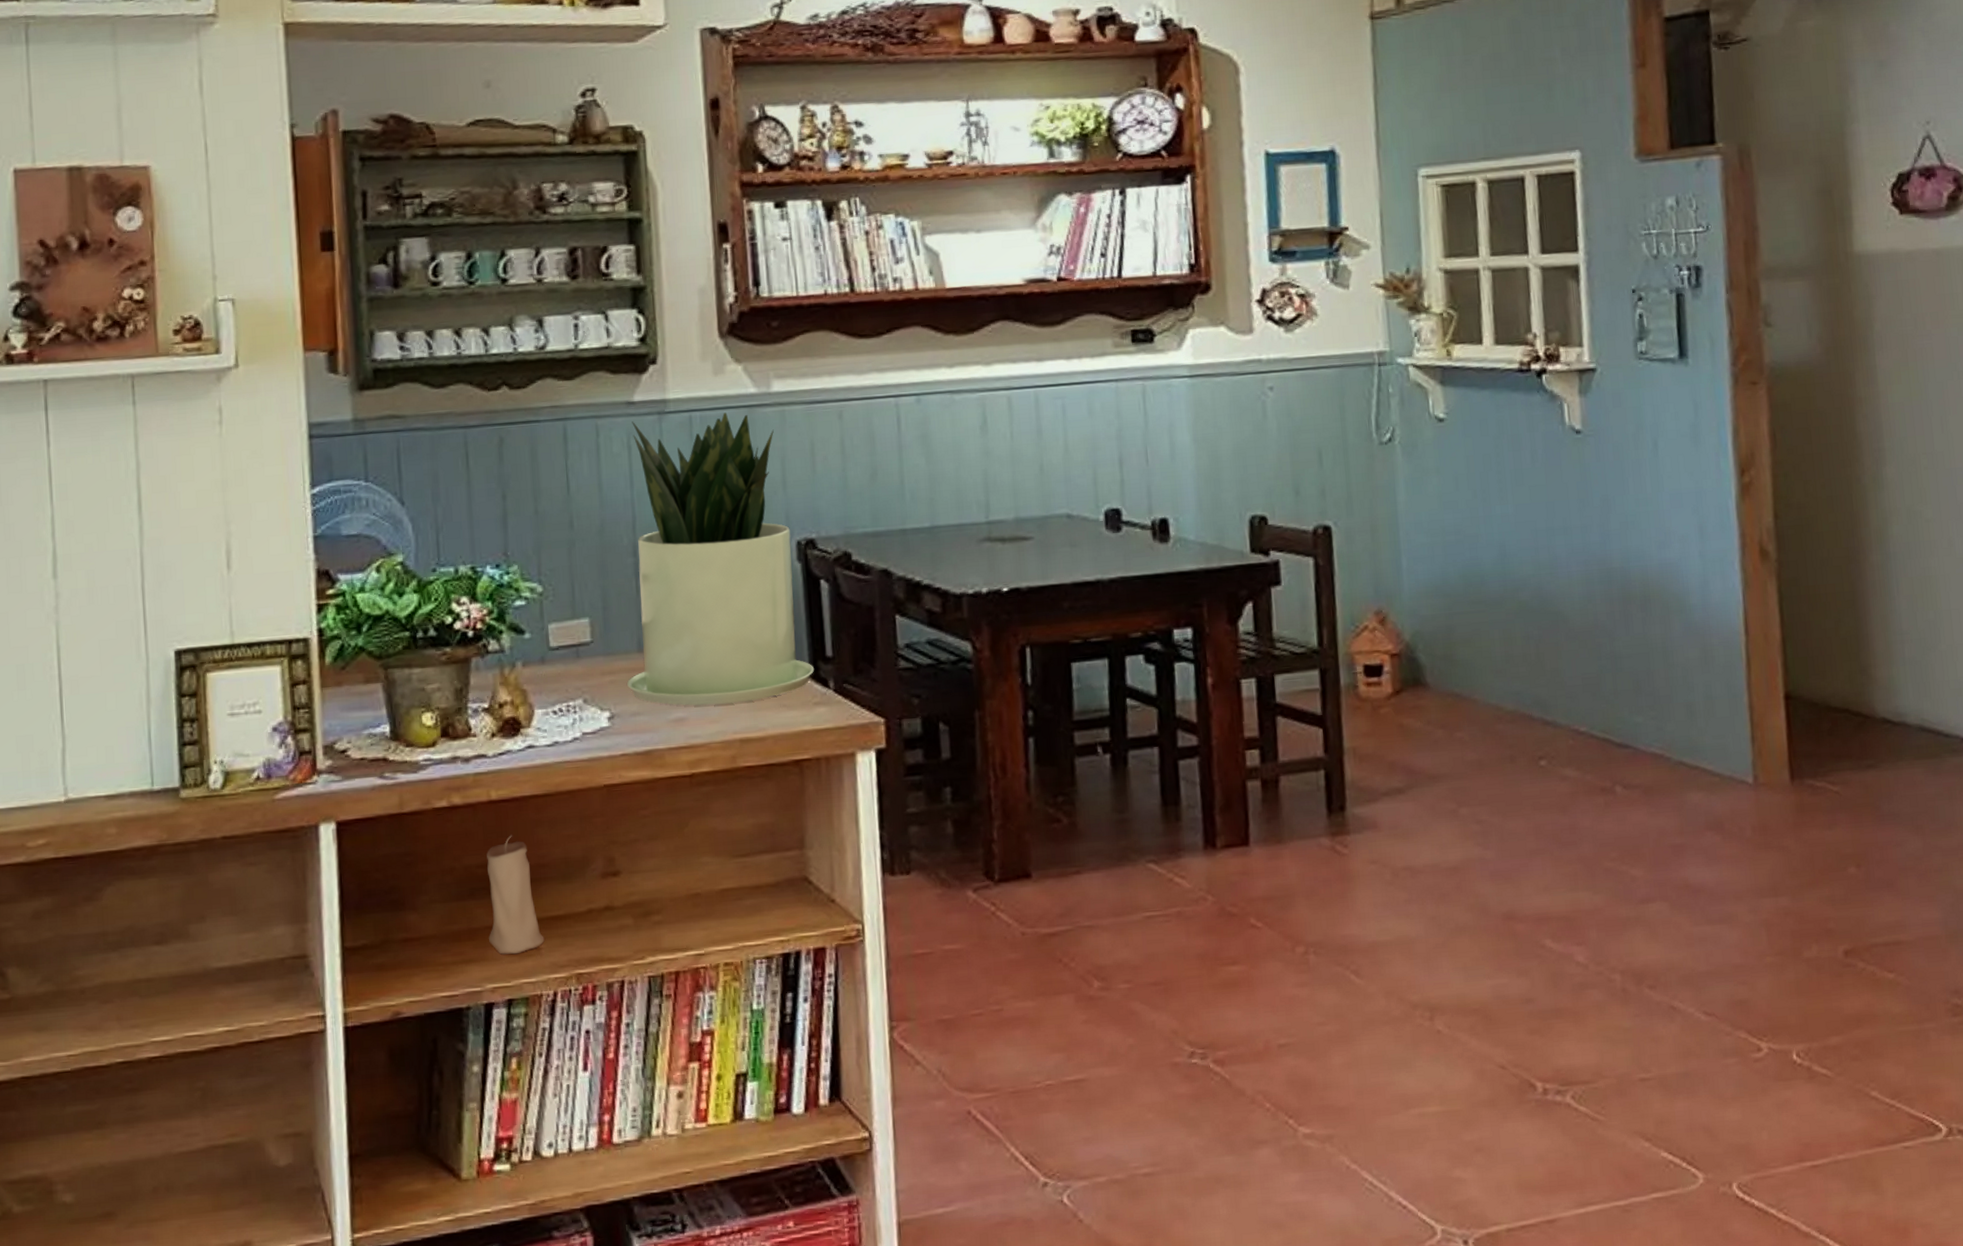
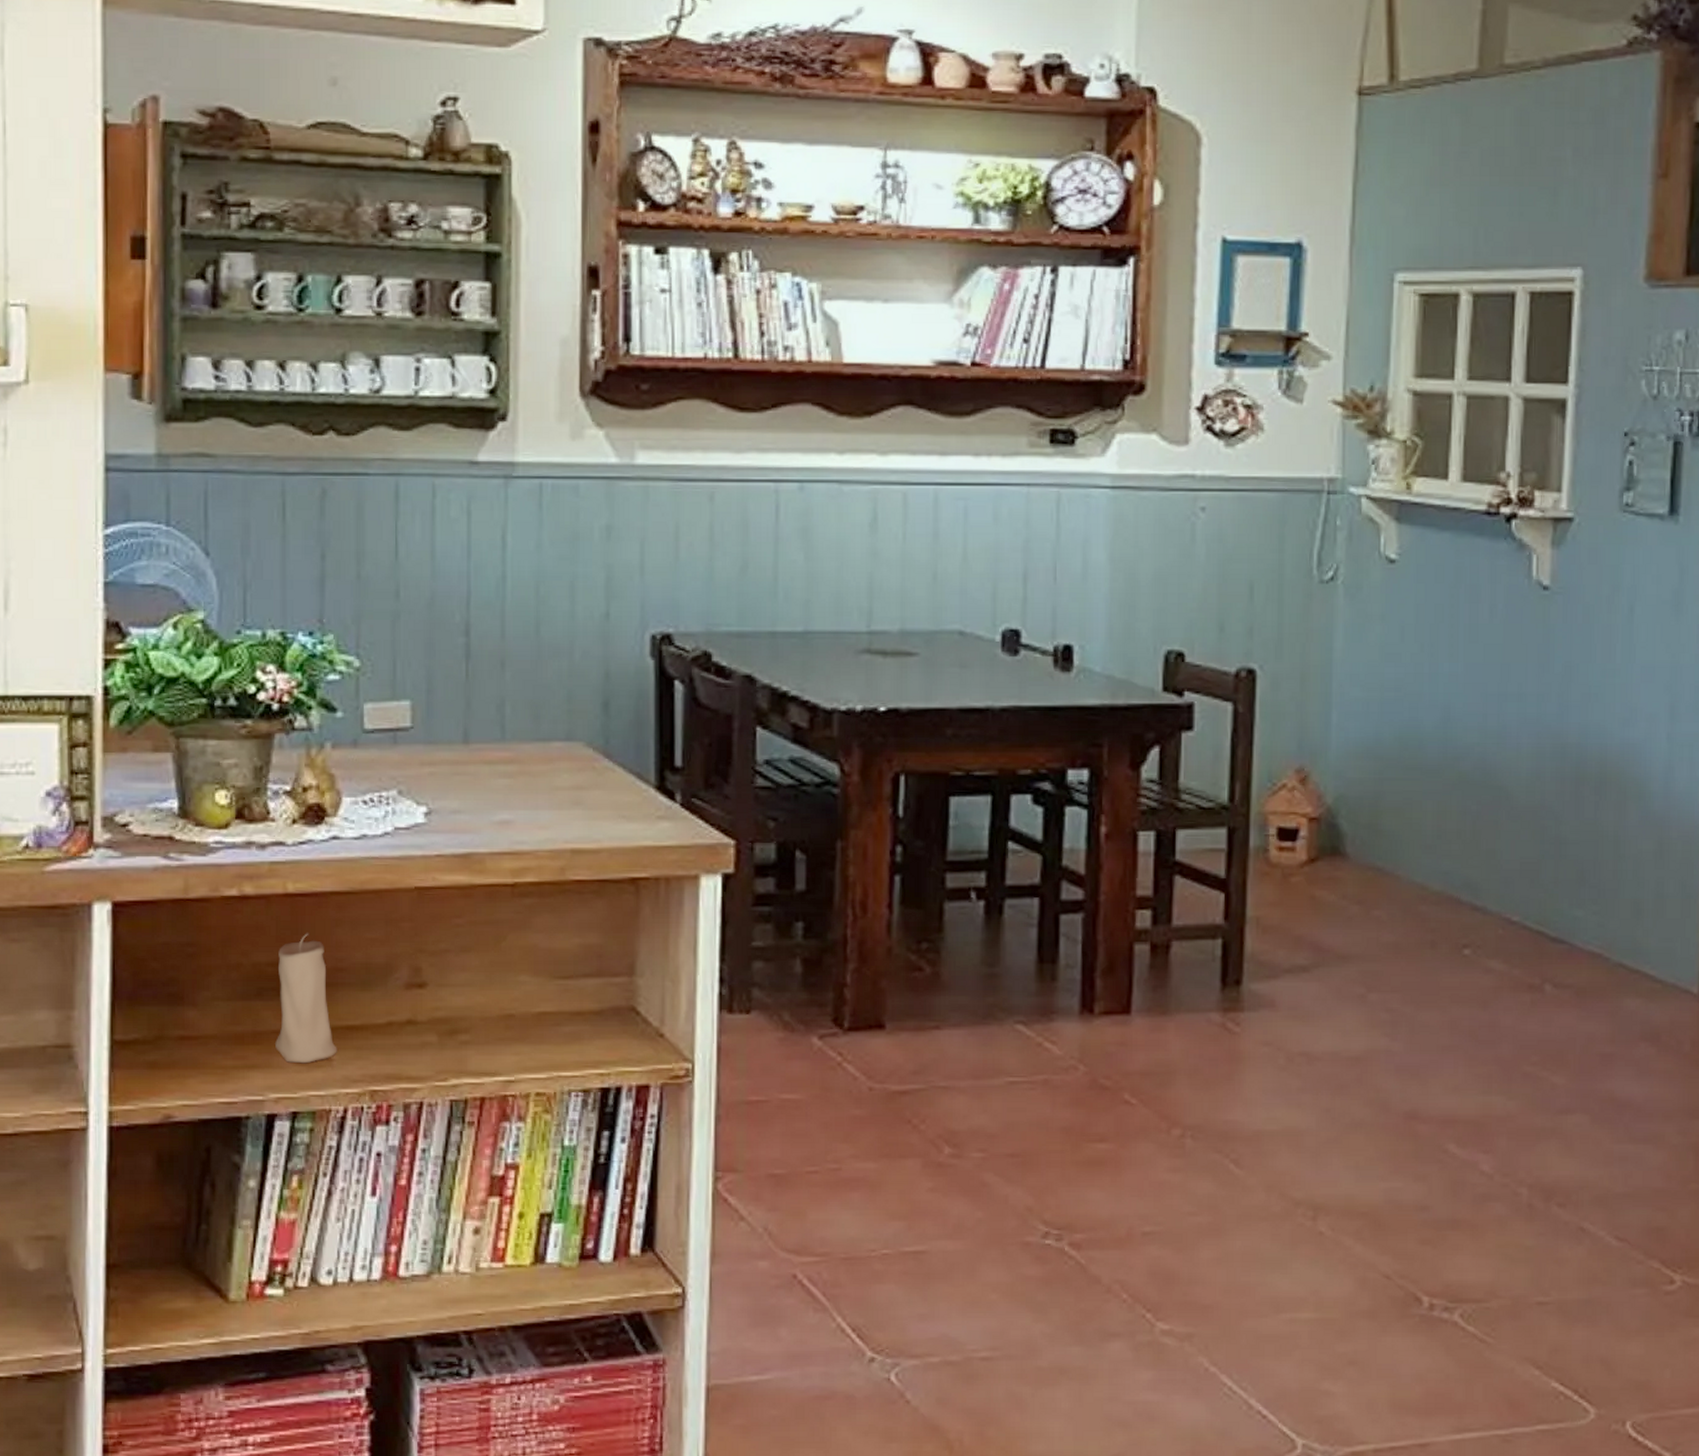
planter: present [626,412,815,706] -> none [447,483,661,809]

